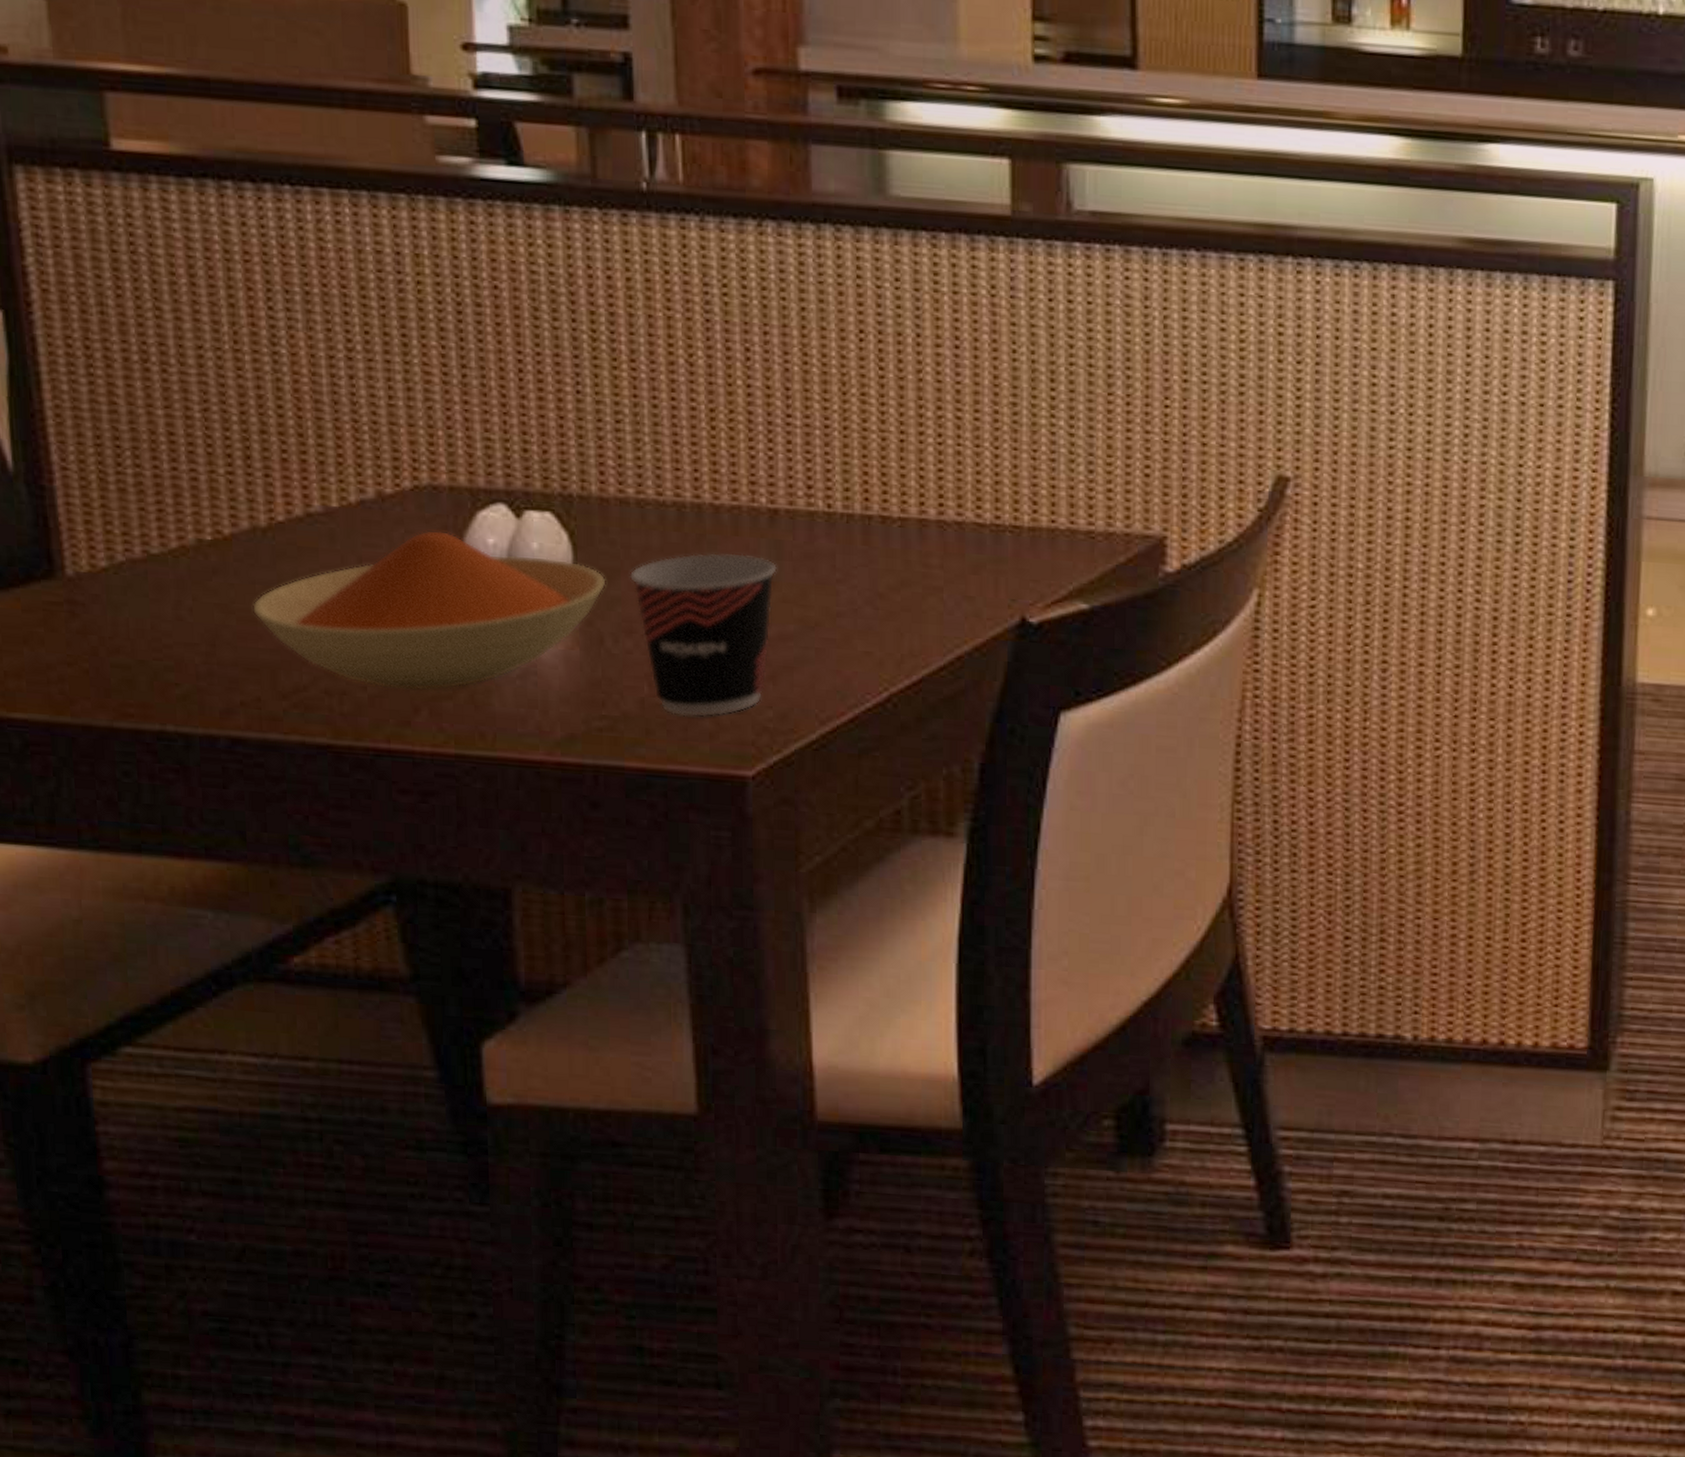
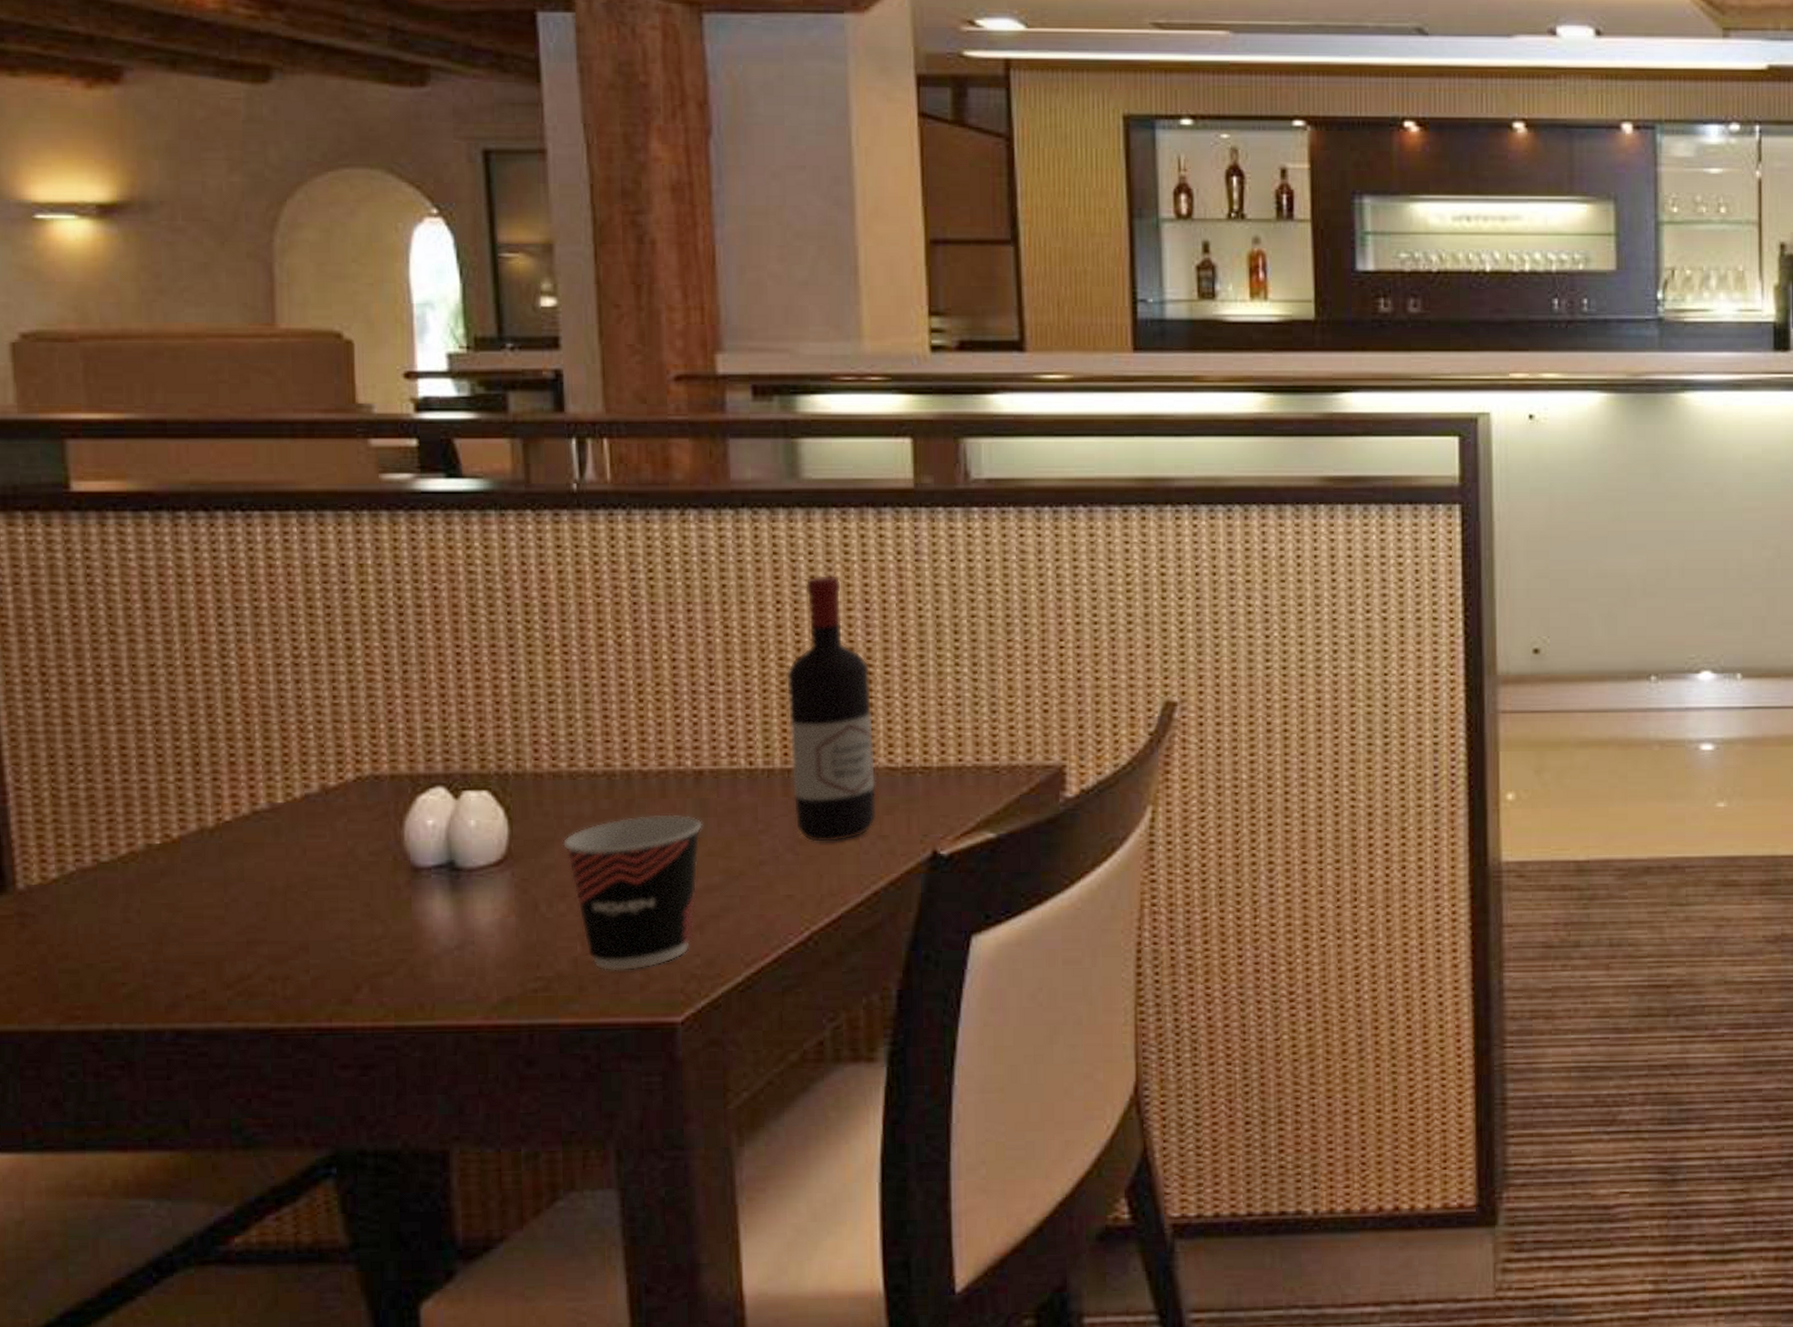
bowl: present [251,529,606,691] -> none [198,816,541,971]
wine bottle: none [868,305,963,600] -> present [786,574,877,843]

